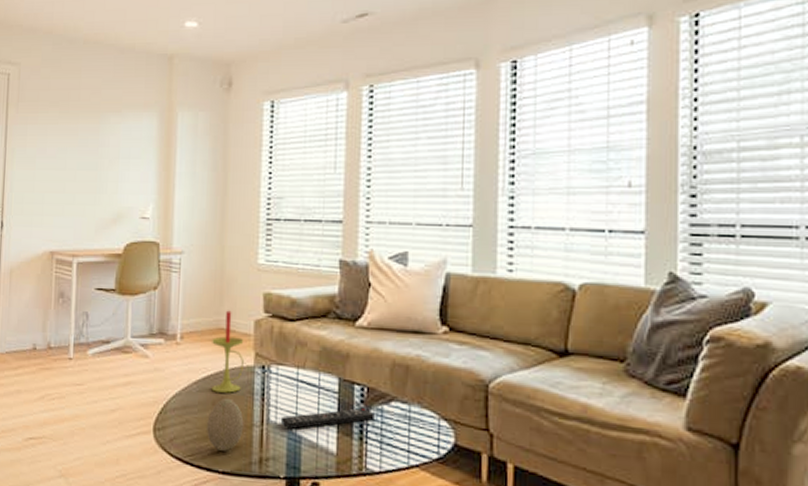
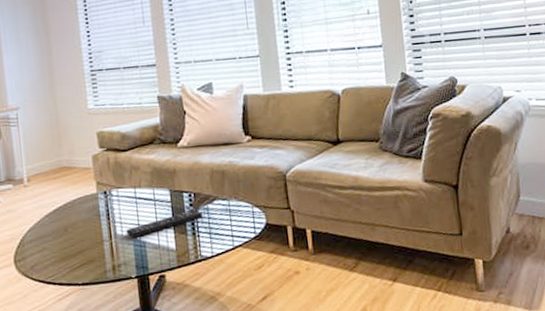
decorative egg: present [207,399,244,451] -> none [62,224,96,267]
candle: present [211,310,245,393] -> none [56,151,89,220]

